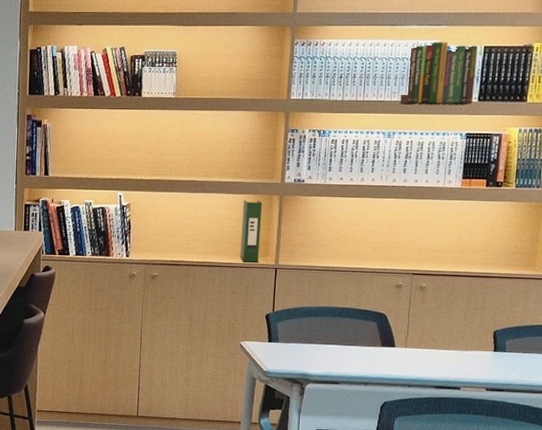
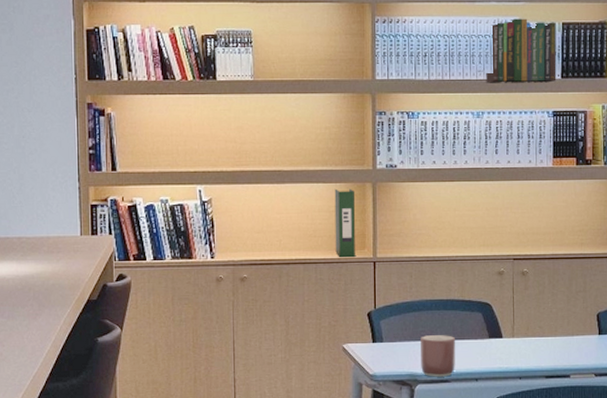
mug: none [313,339,349,379] -> present [421,335,456,377]

